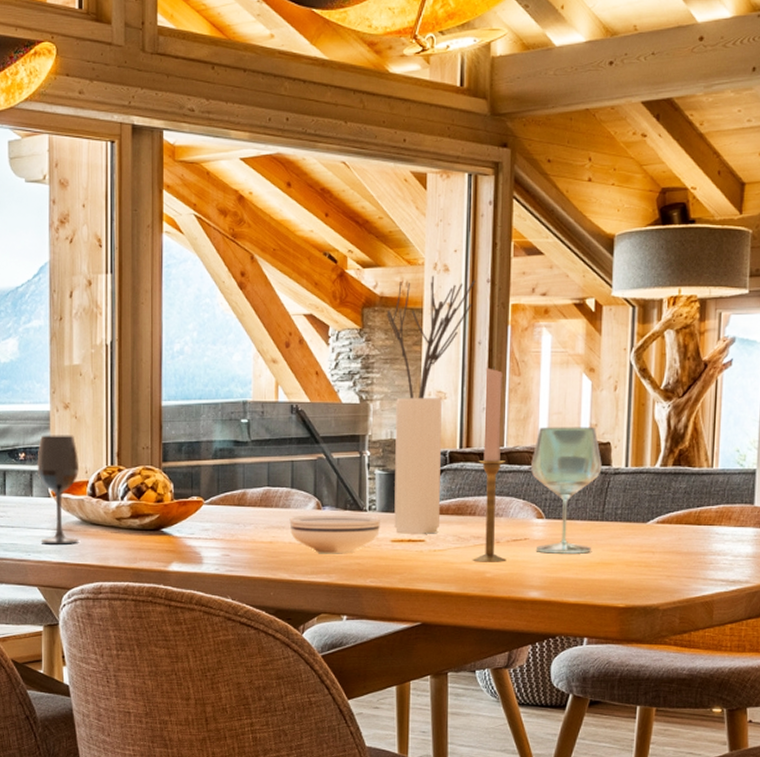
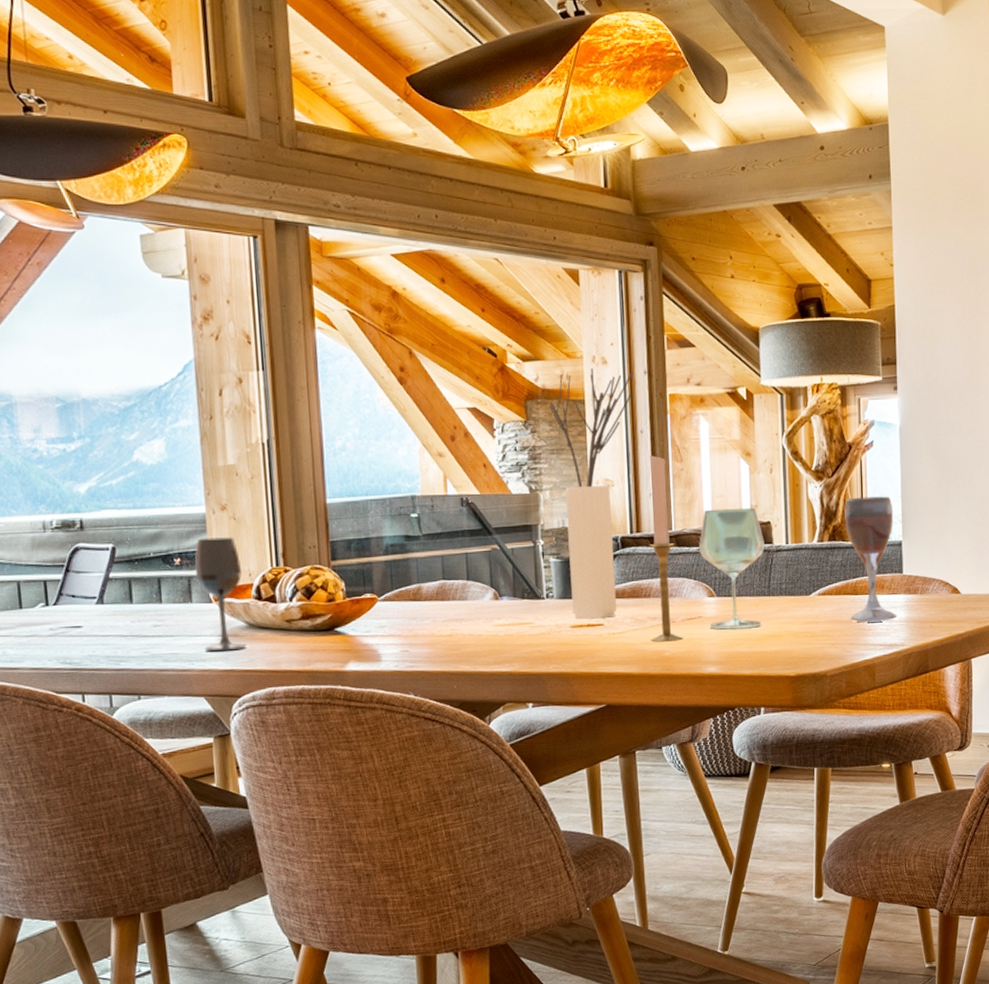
bowl: present [289,515,381,554] -> none [467,603,560,644]
cup: none [690,420,749,555] -> present [844,496,897,623]

